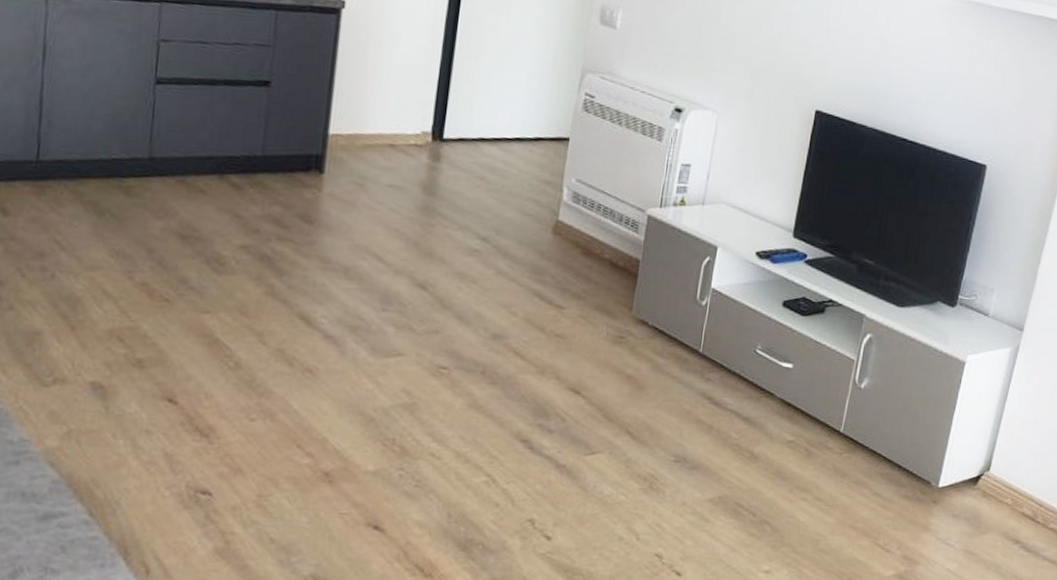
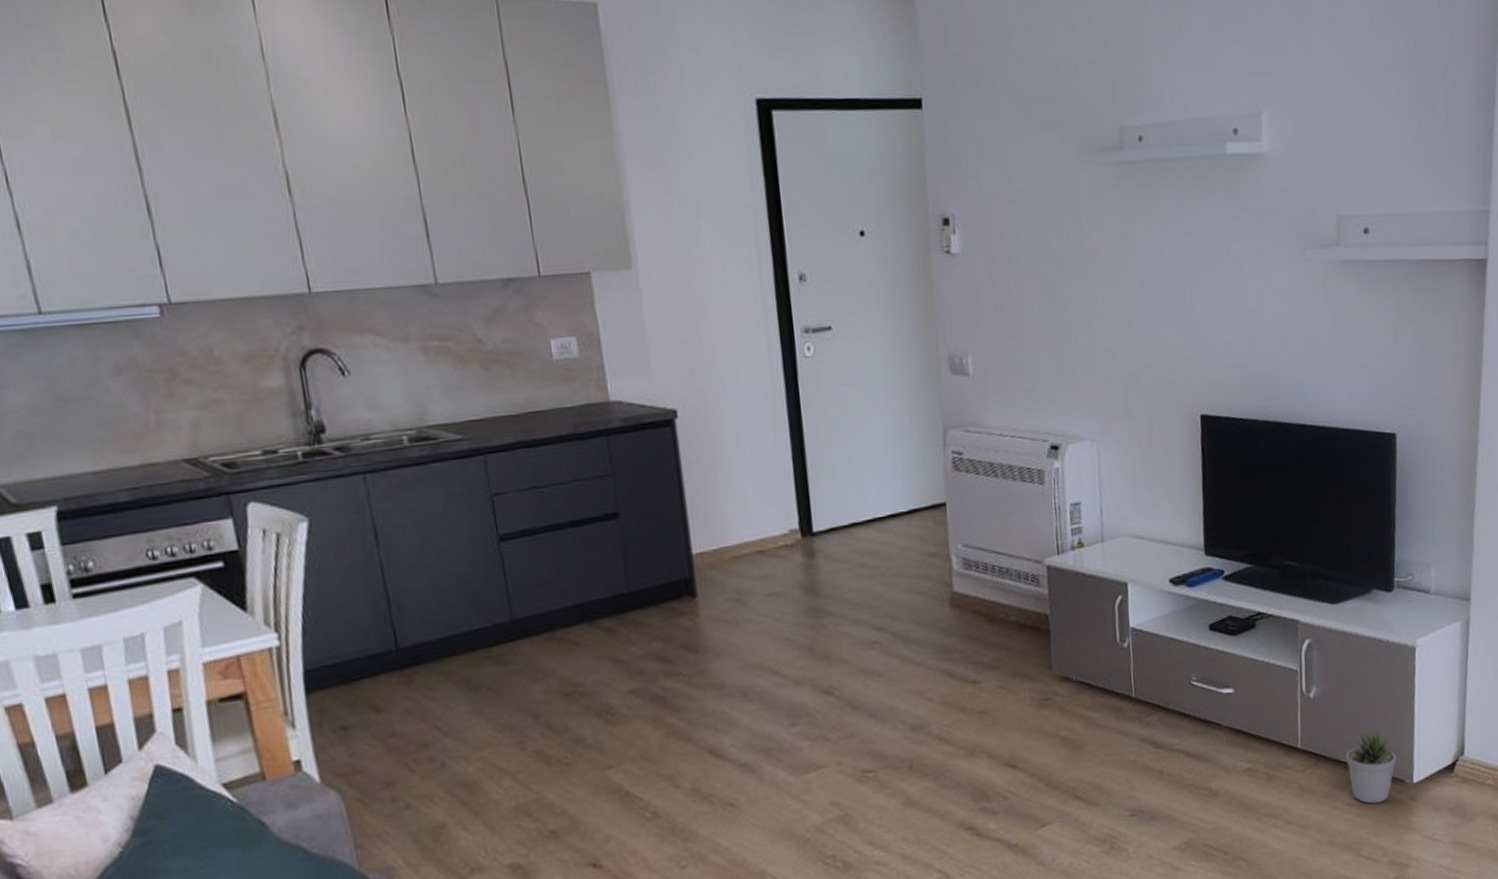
potted plant: none [881,429,930,499] -> present [1346,729,1397,804]

